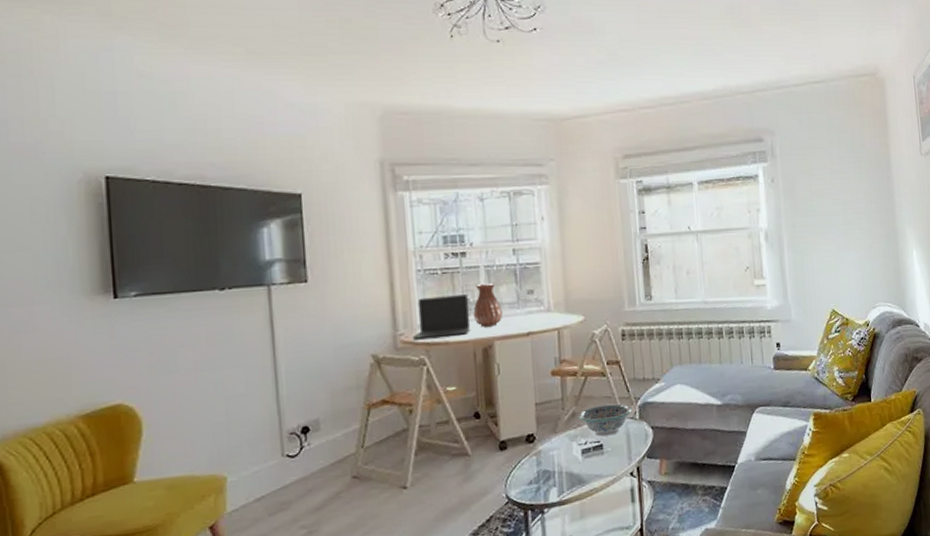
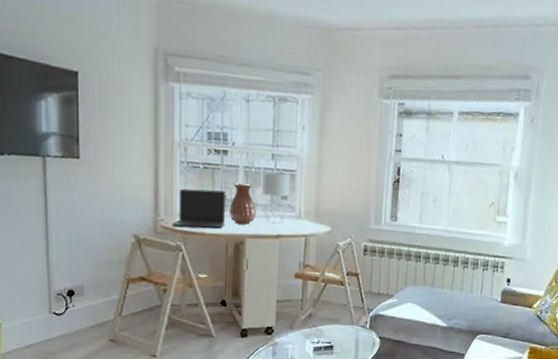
table lamp: none [504,266,536,321] -> present [261,171,291,224]
decorative bowl: present [577,403,632,437] -> none [313,310,364,339]

